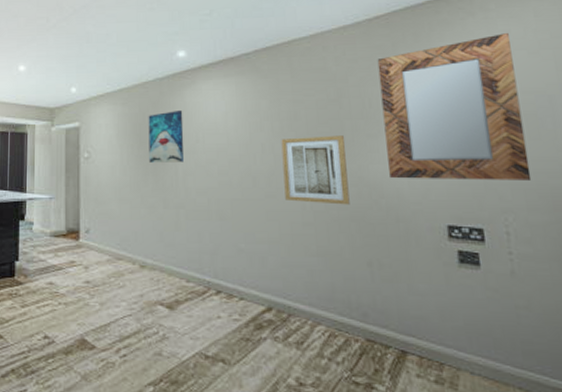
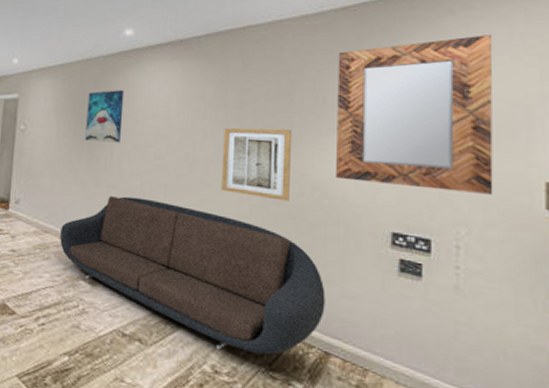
sofa: none [133,215,397,362] -> present [60,196,326,355]

